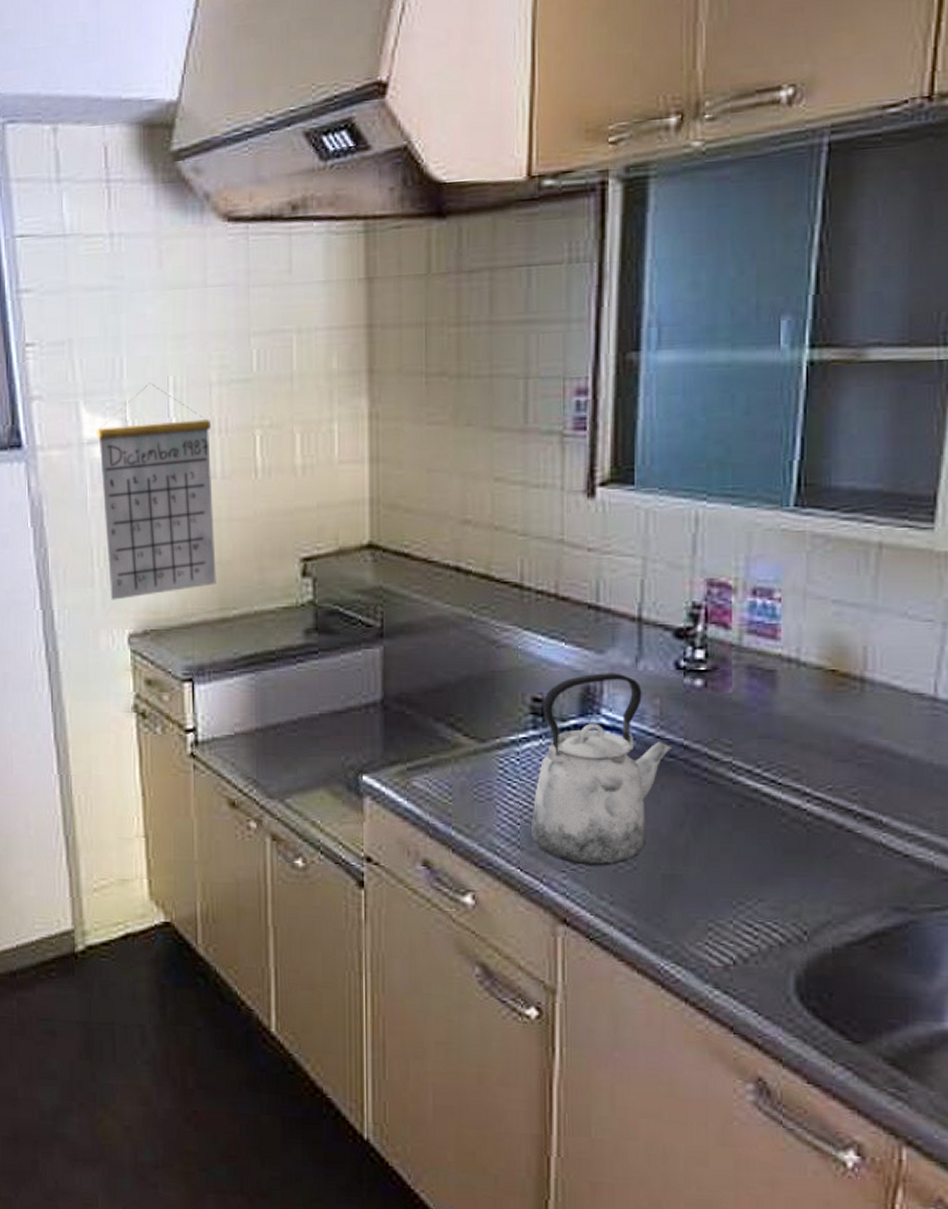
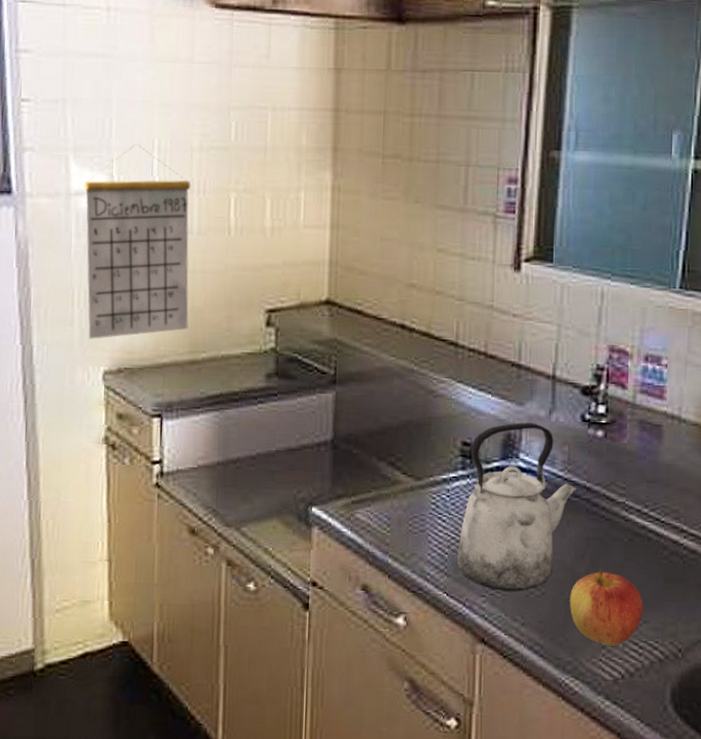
apple: none [667,839,758,928] -> present [570,569,643,646]

